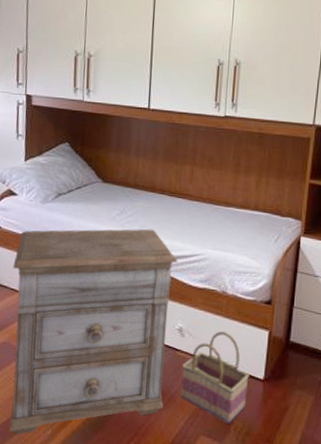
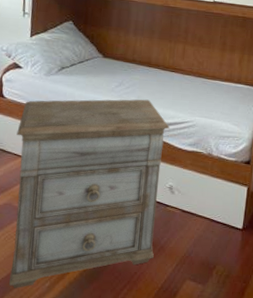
basket: present [181,331,249,424] -> none [170,188,230,269]

